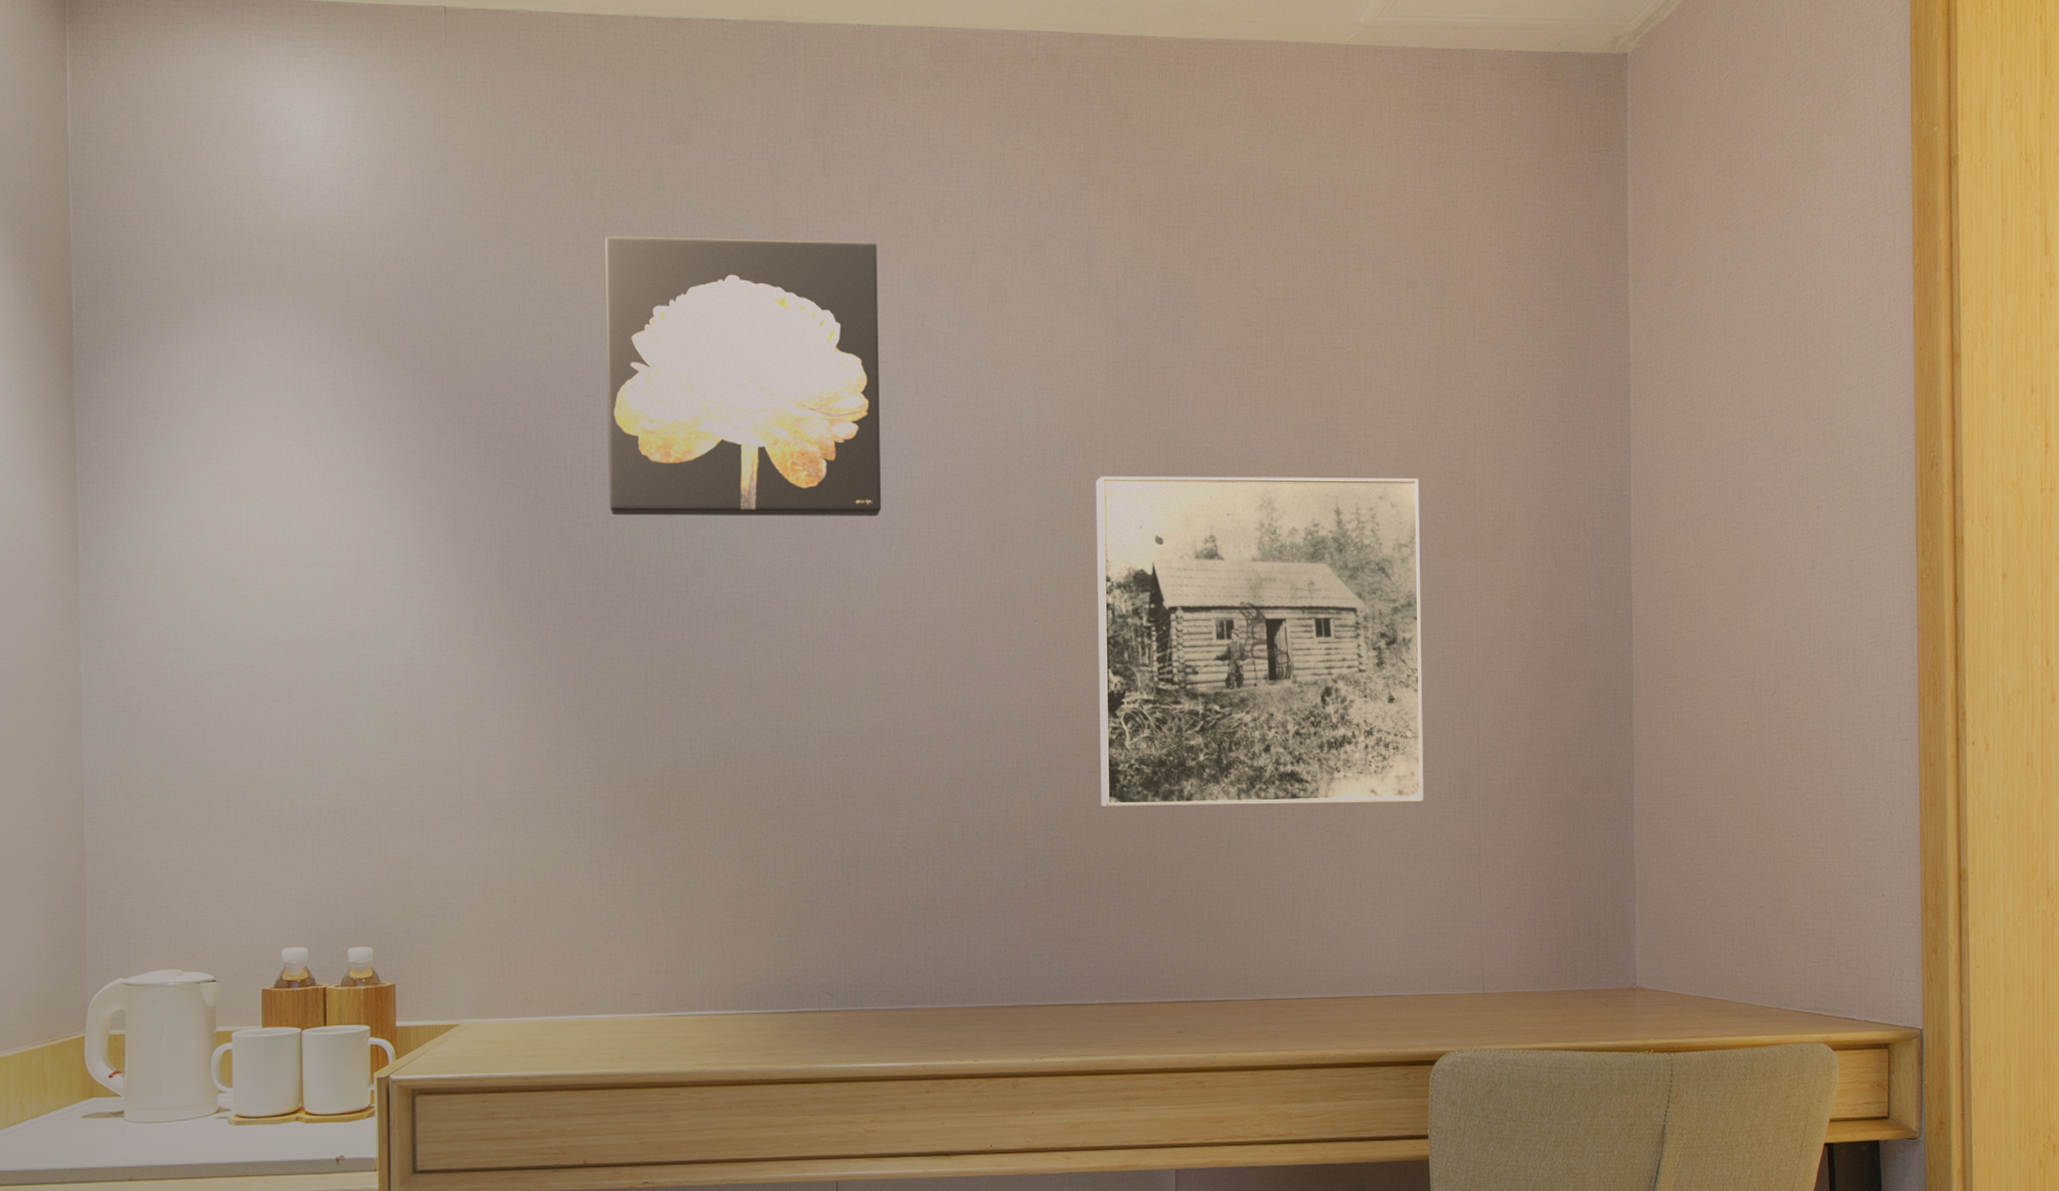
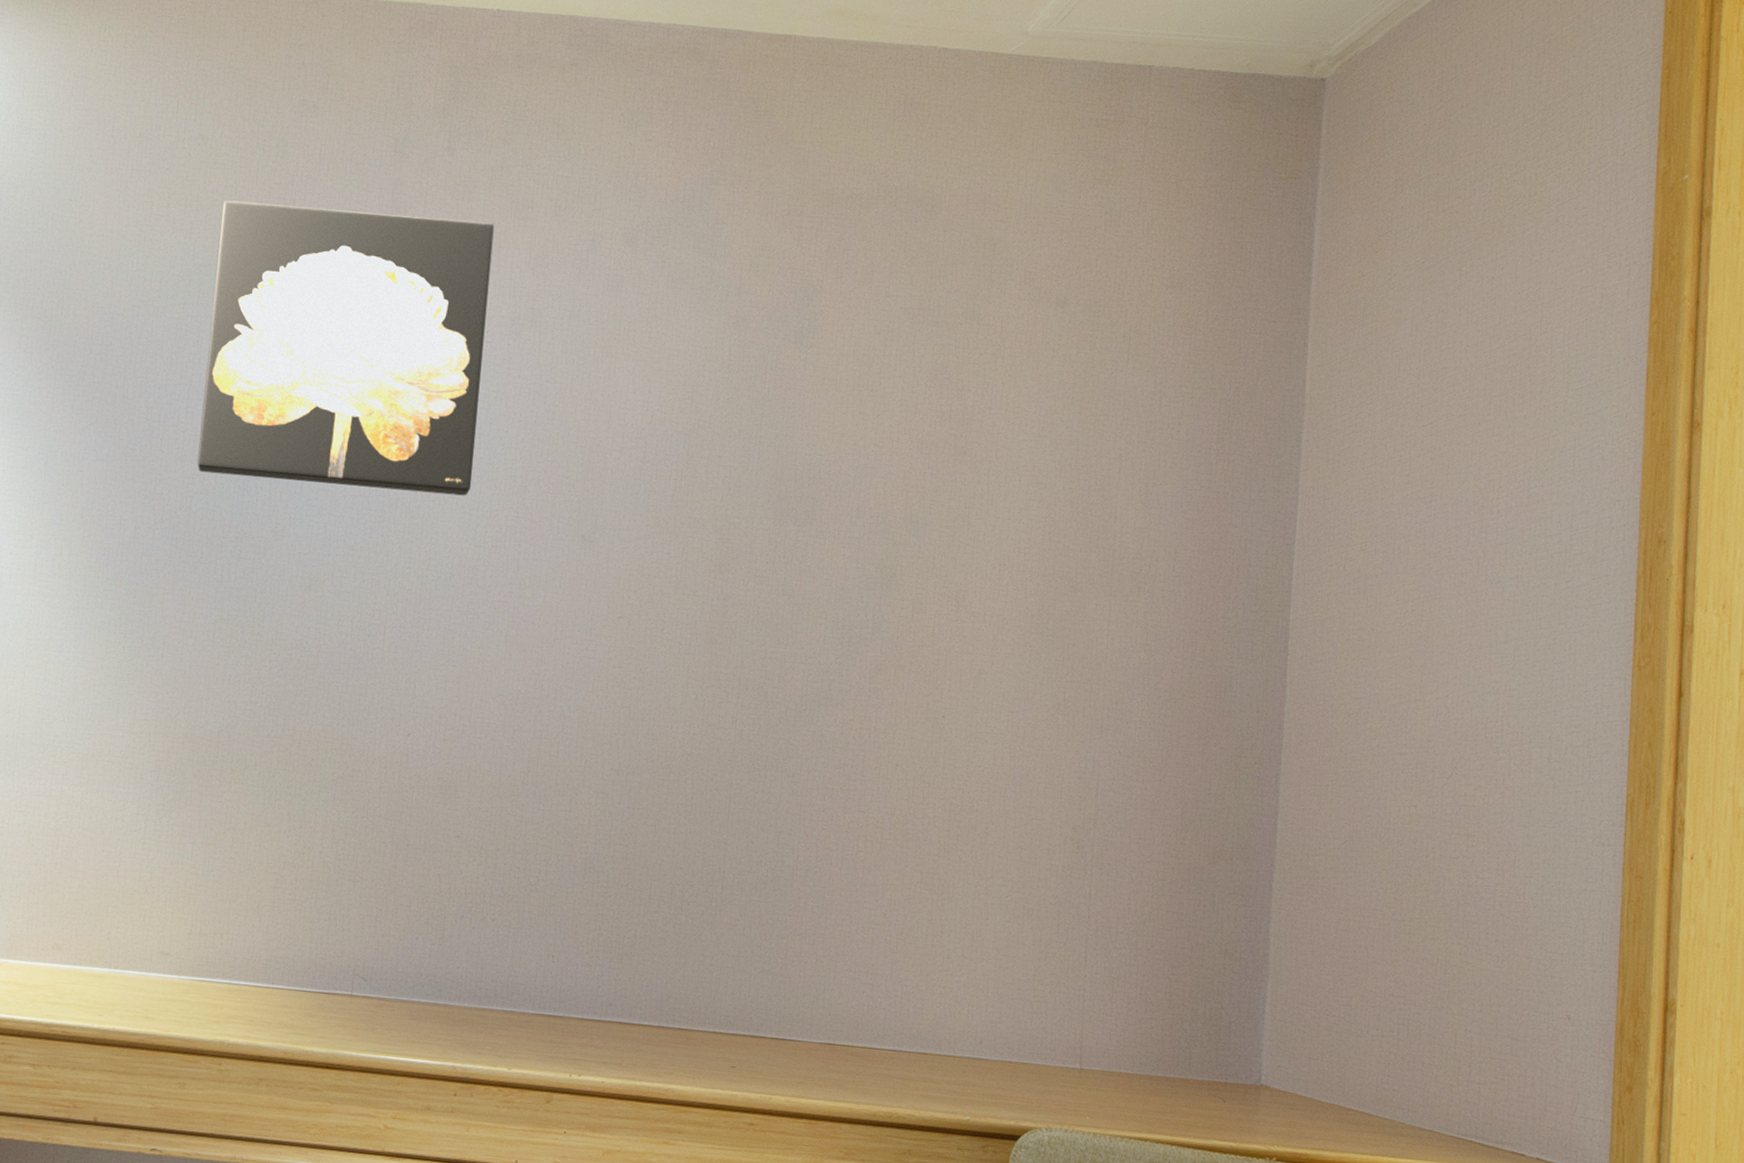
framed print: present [1095,476,1424,806] -> none [671,475,1052,851]

